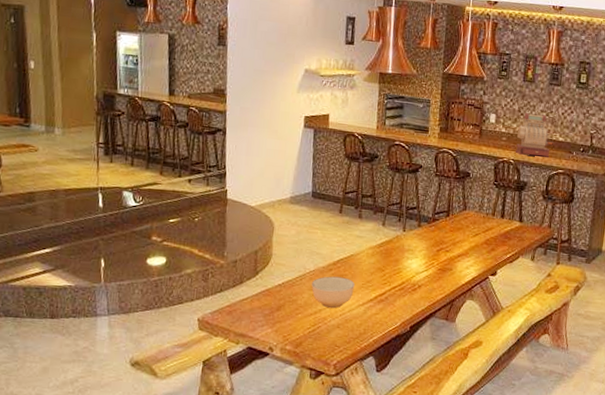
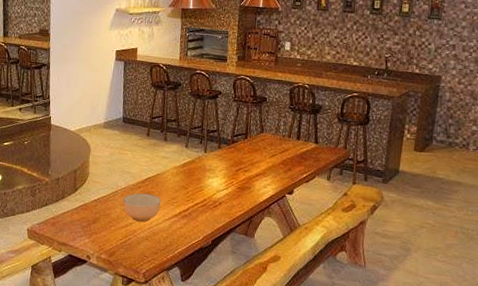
cash register: present [515,113,553,158] -> none [309,40,348,82]

